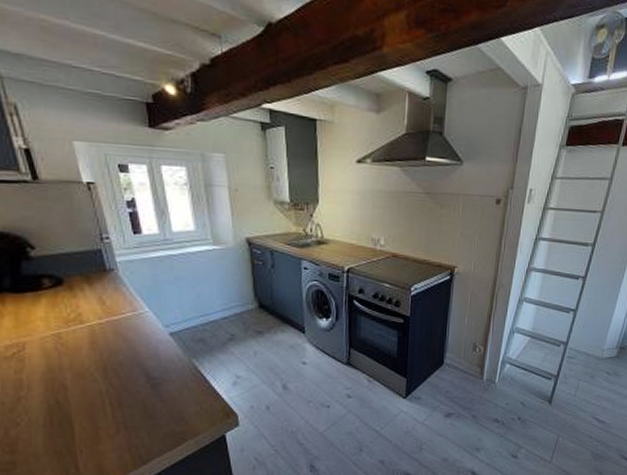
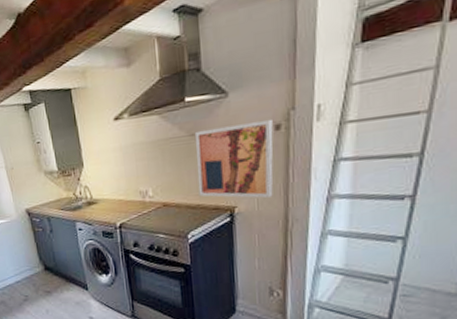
wall art: none [426,190,495,262] -> present [195,119,274,198]

